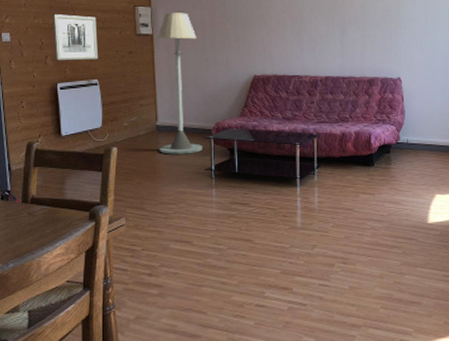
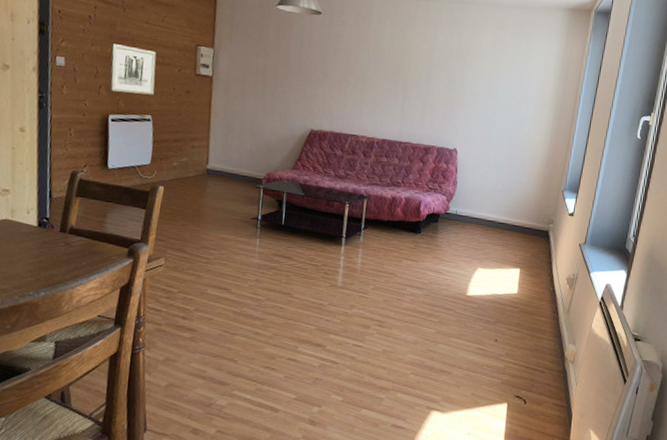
floor lamp: present [157,13,202,155] -> none [206,56,257,202]

